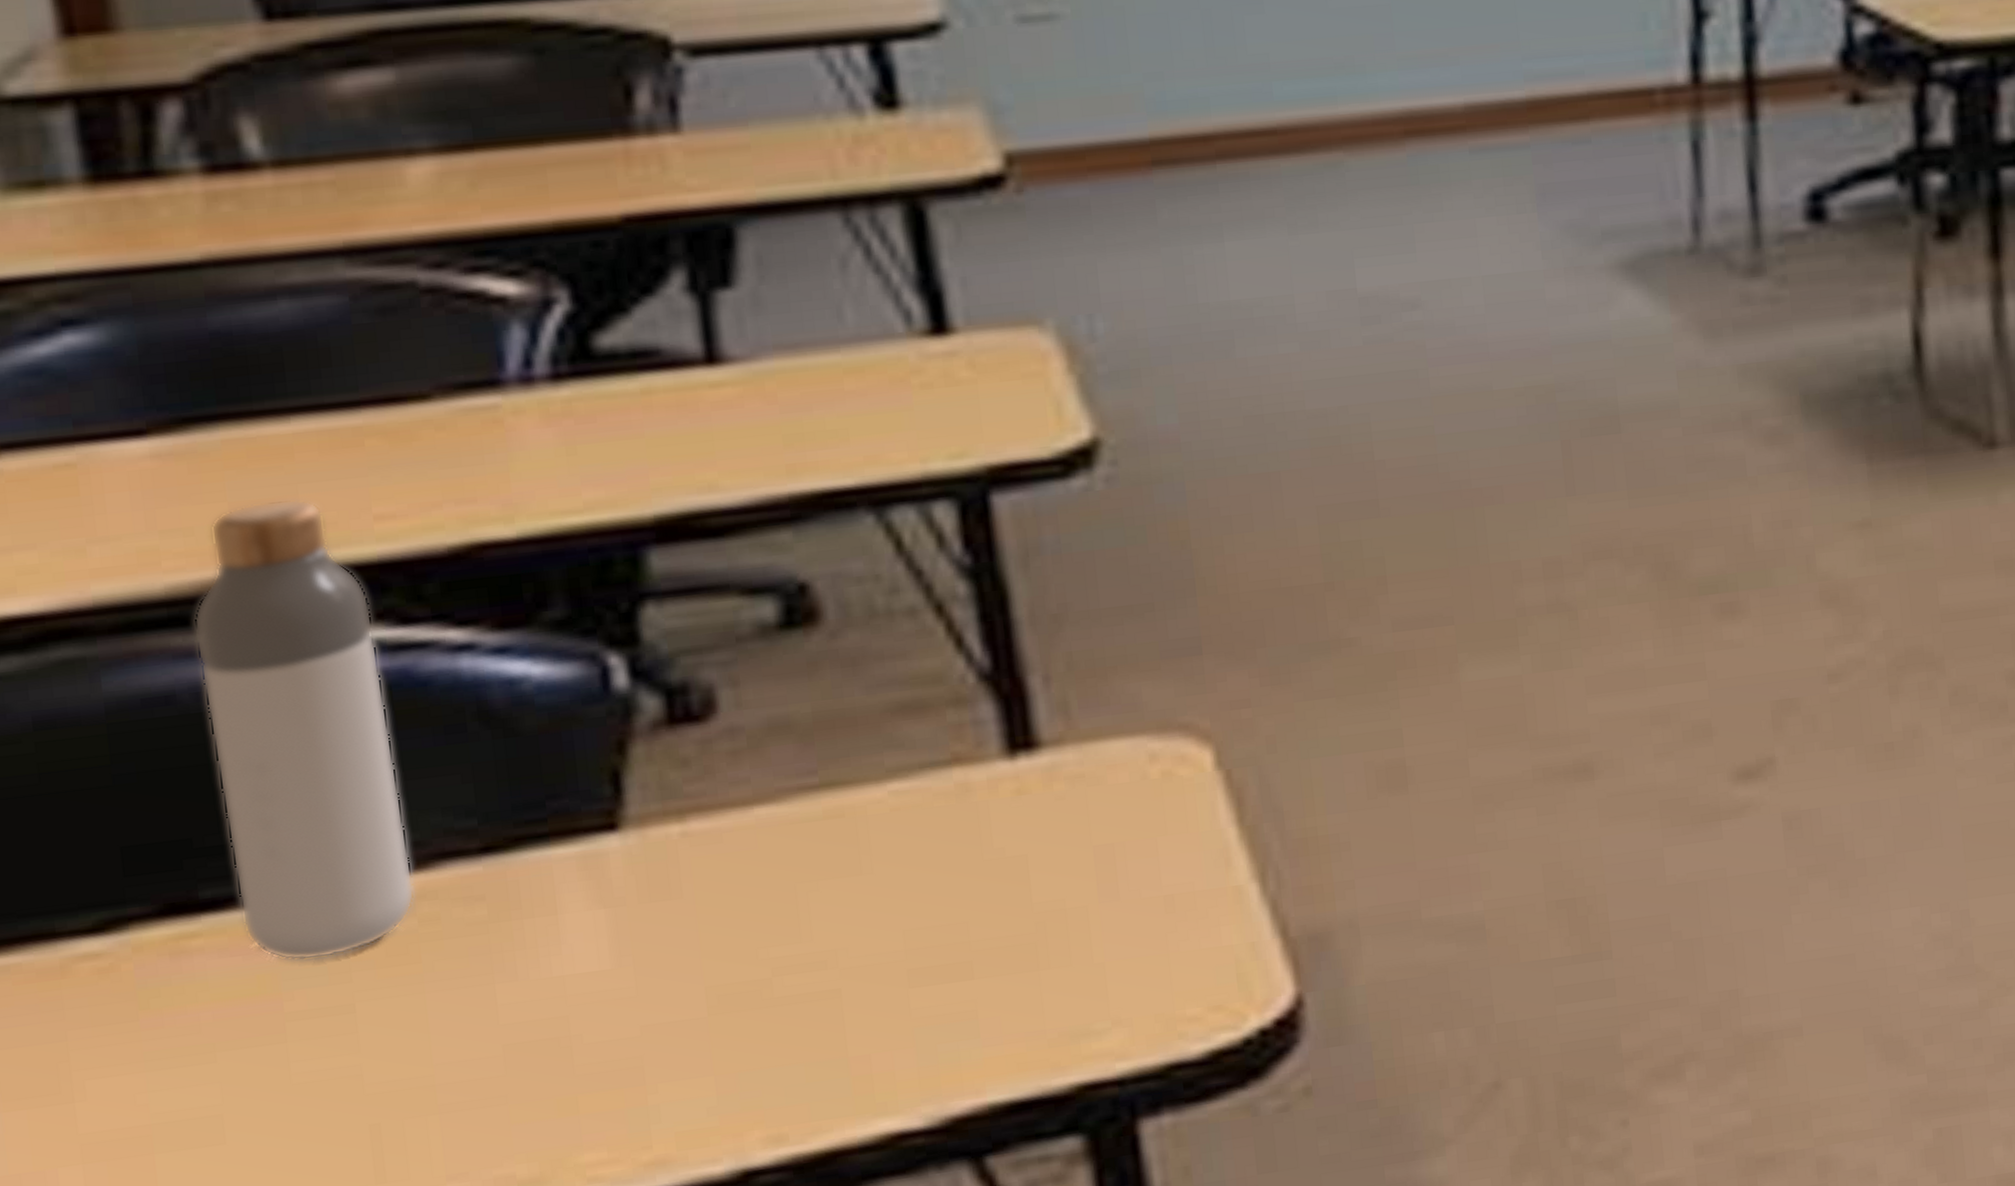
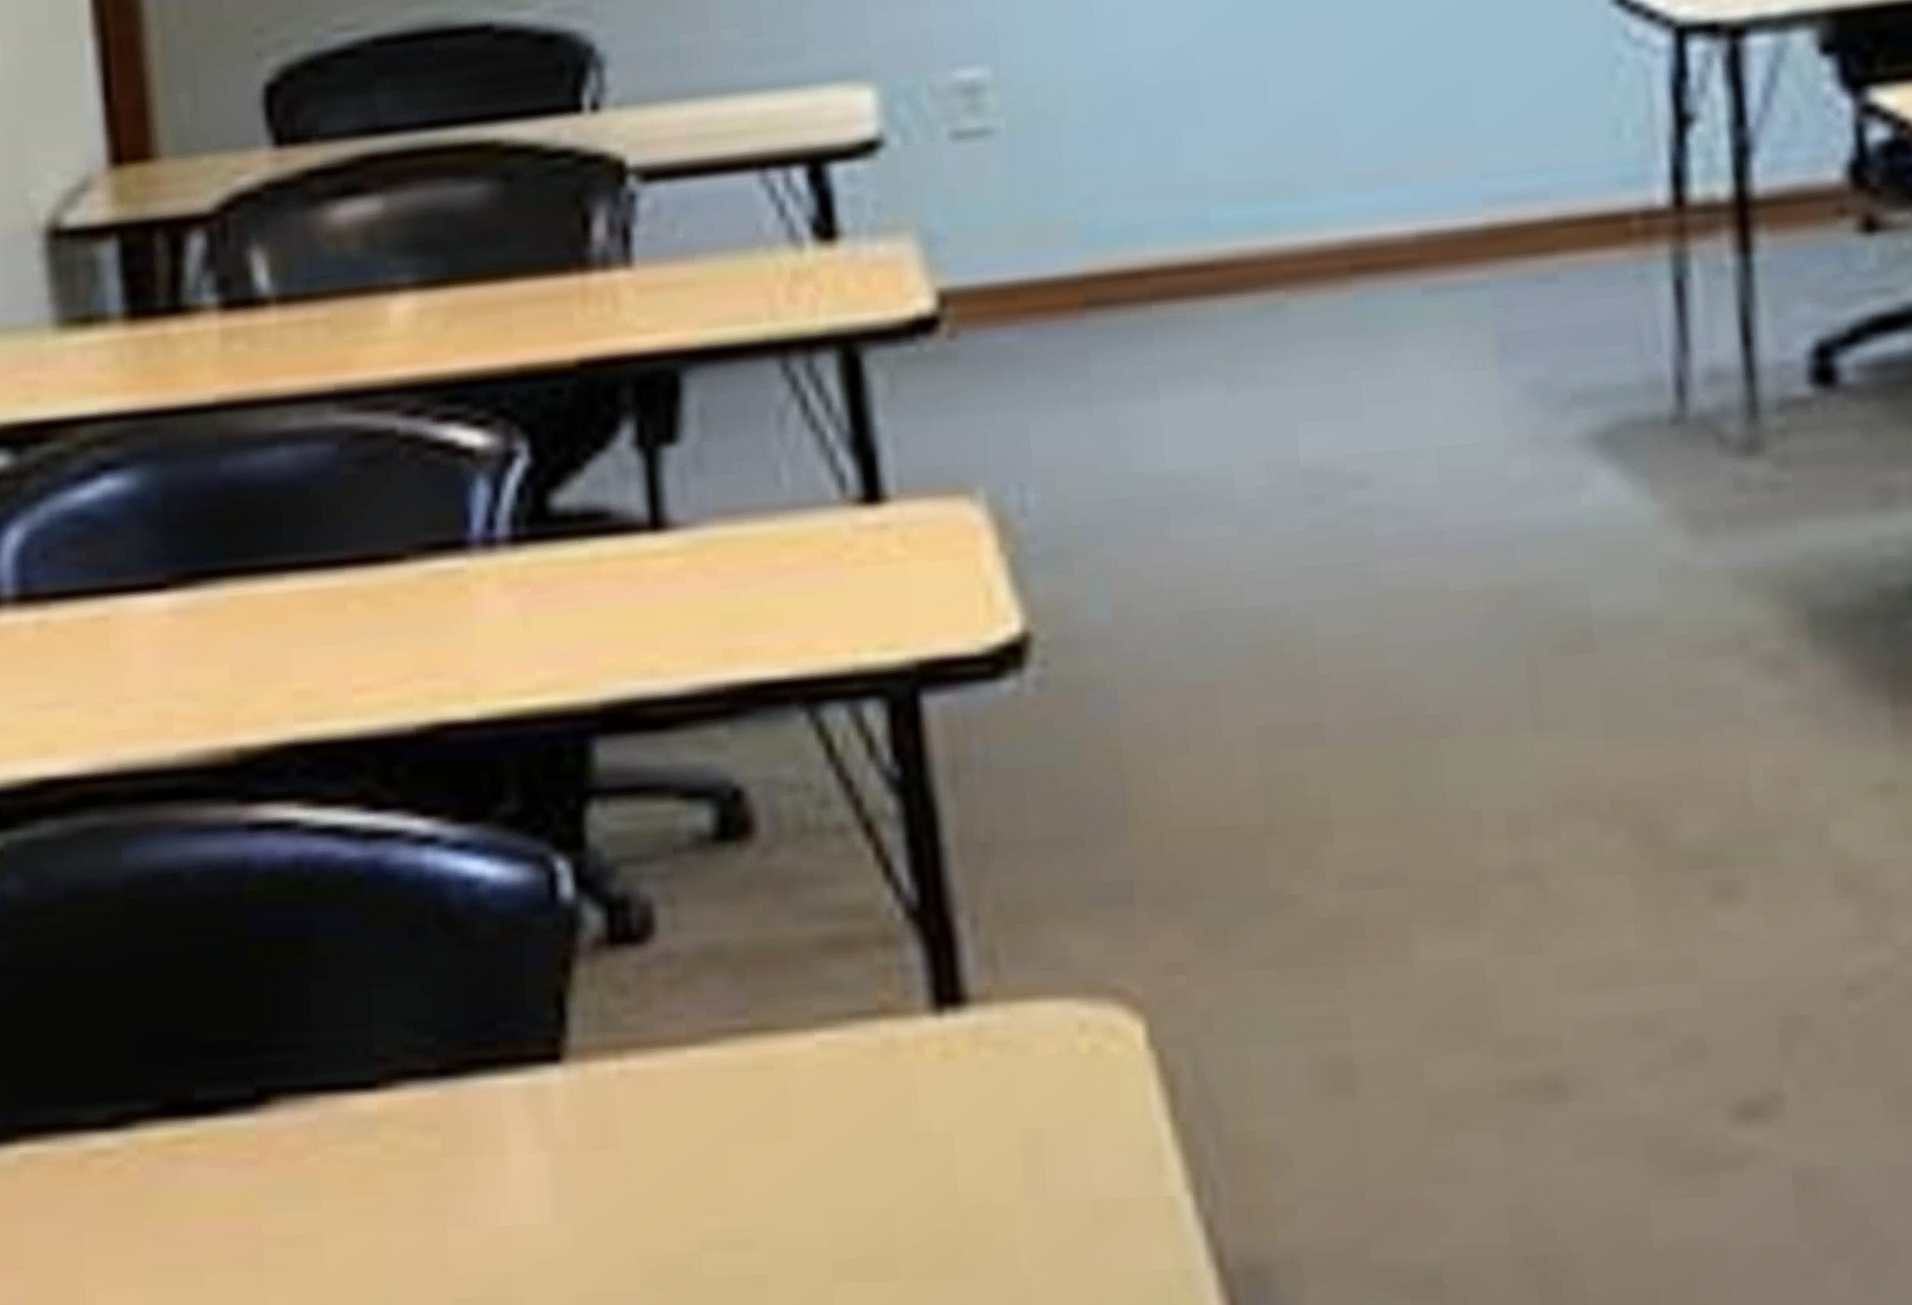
bottle: present [193,498,416,962] -> none [198,663,379,1181]

